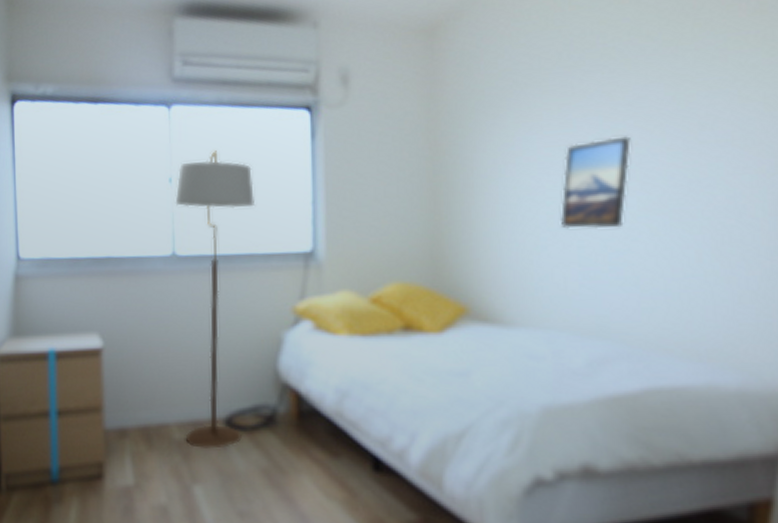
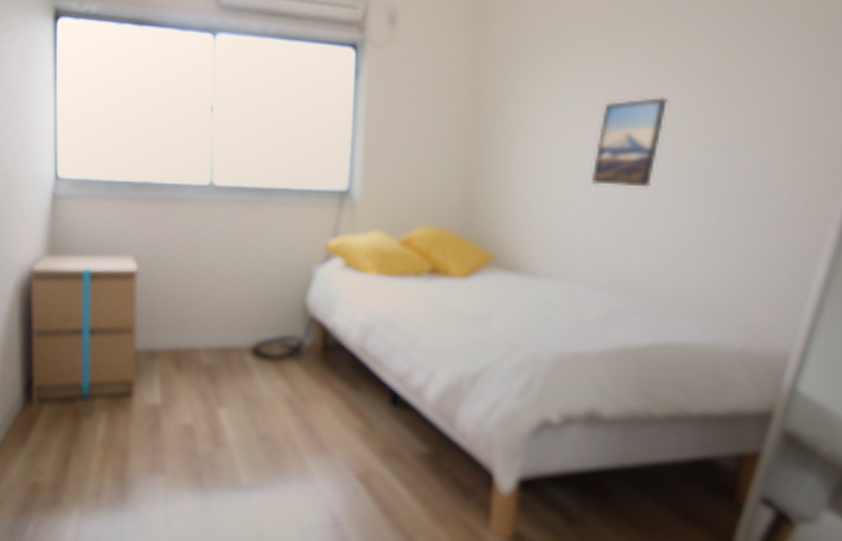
floor lamp: present [175,151,256,449] -> none [213,83,295,375]

